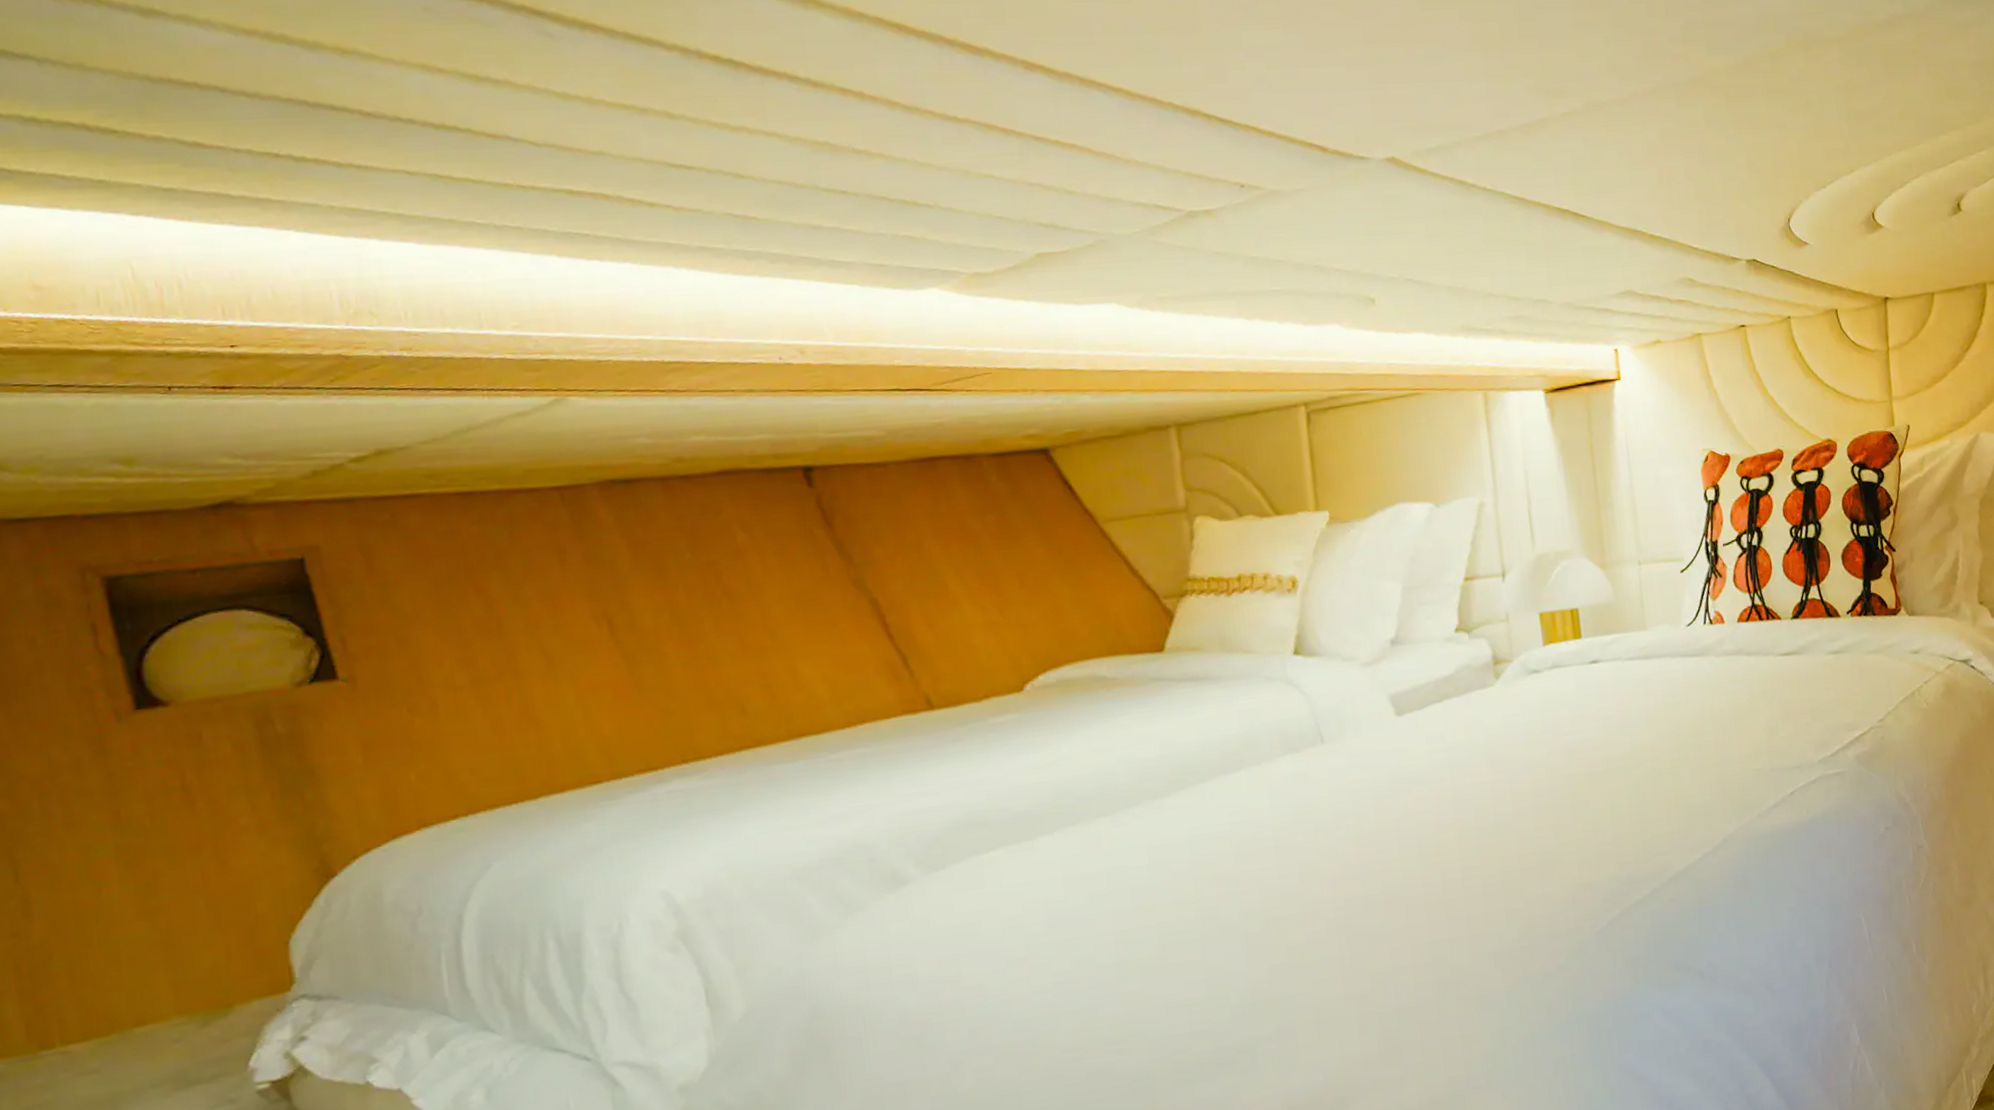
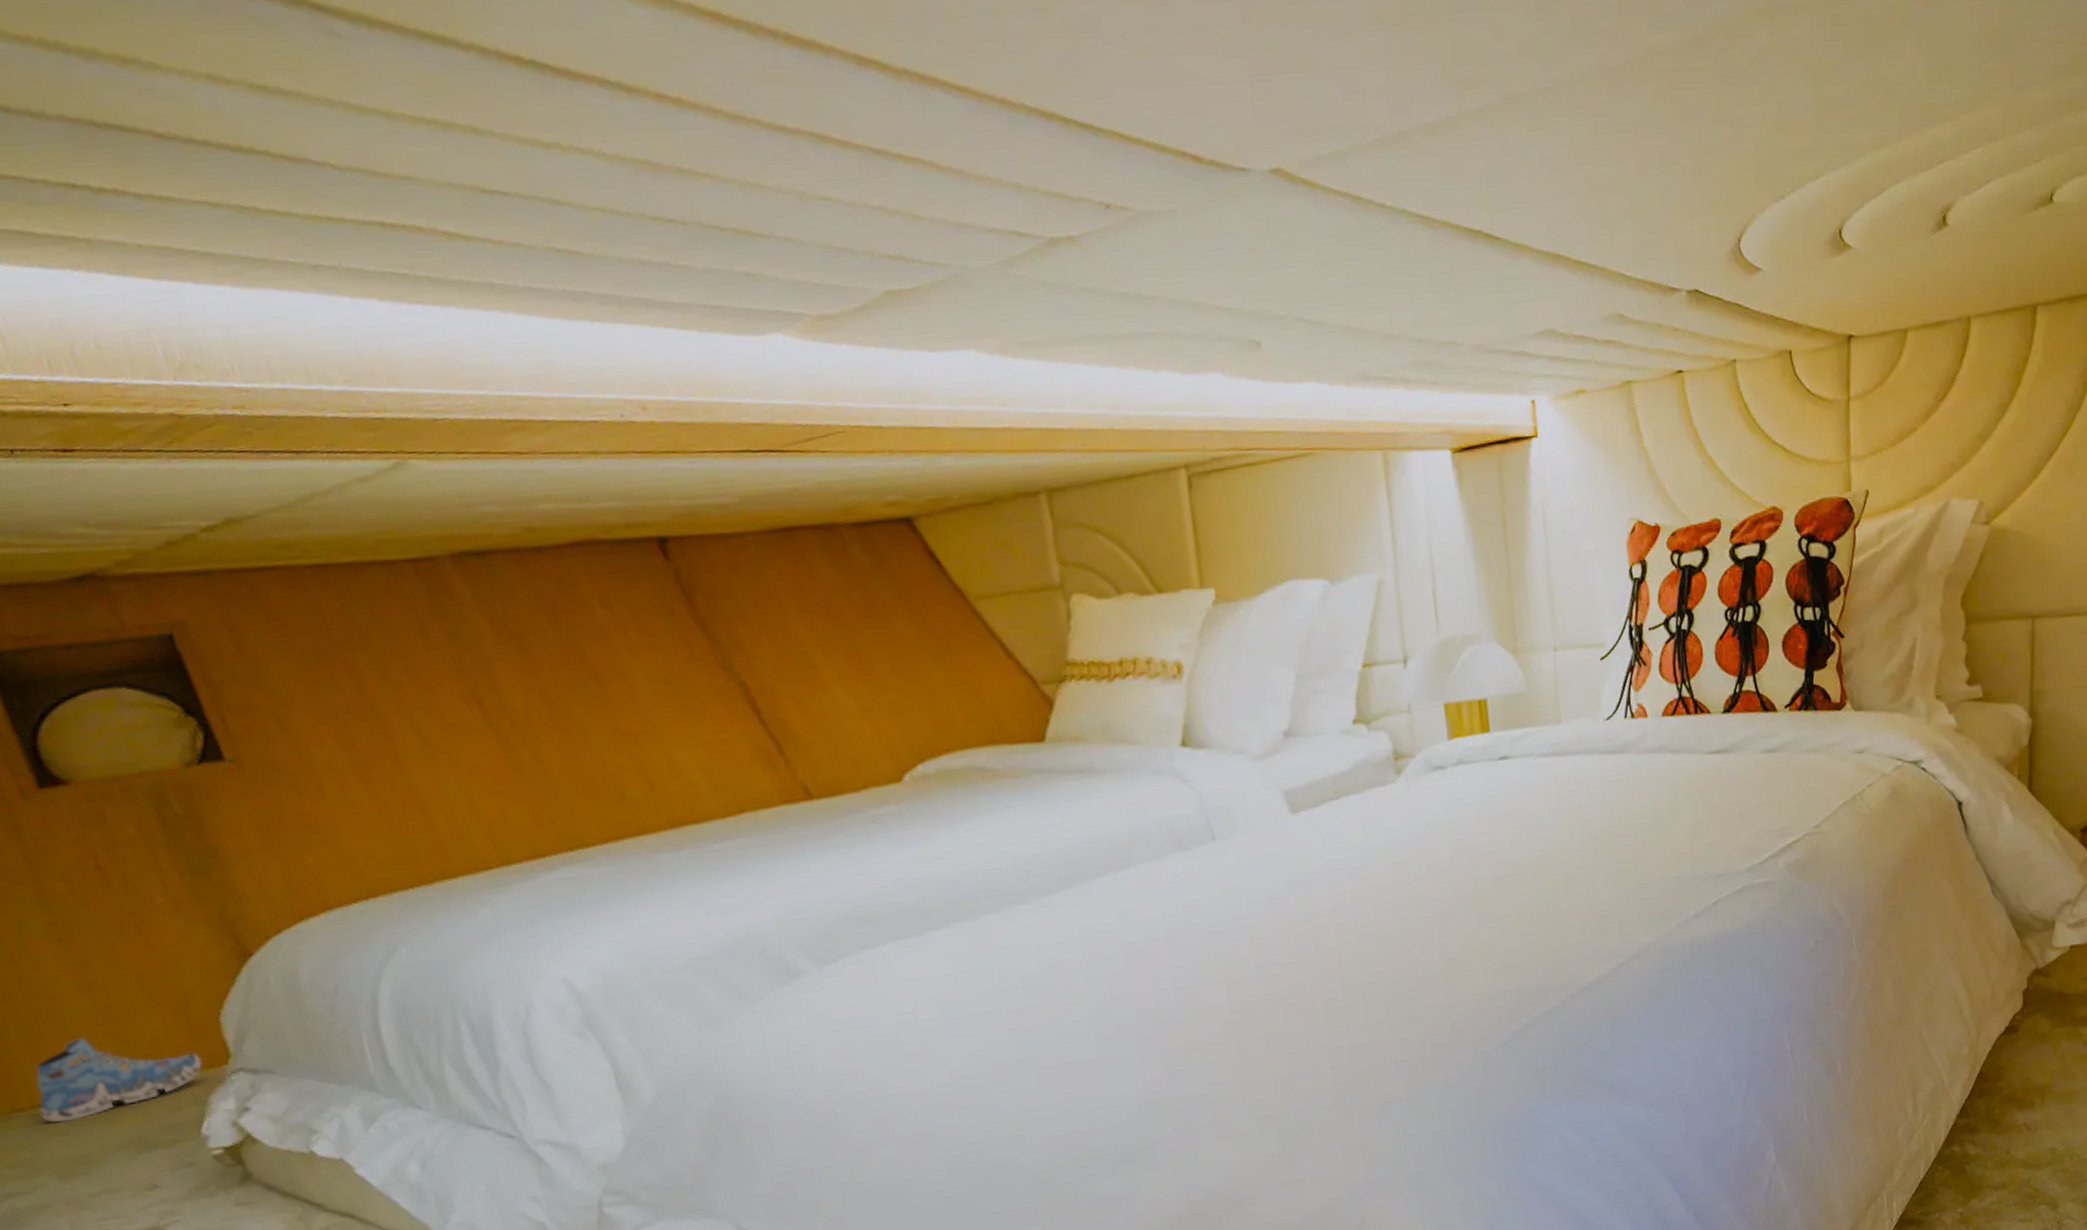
shoe: none [70,967,263,1060] -> present [35,1038,203,1123]

